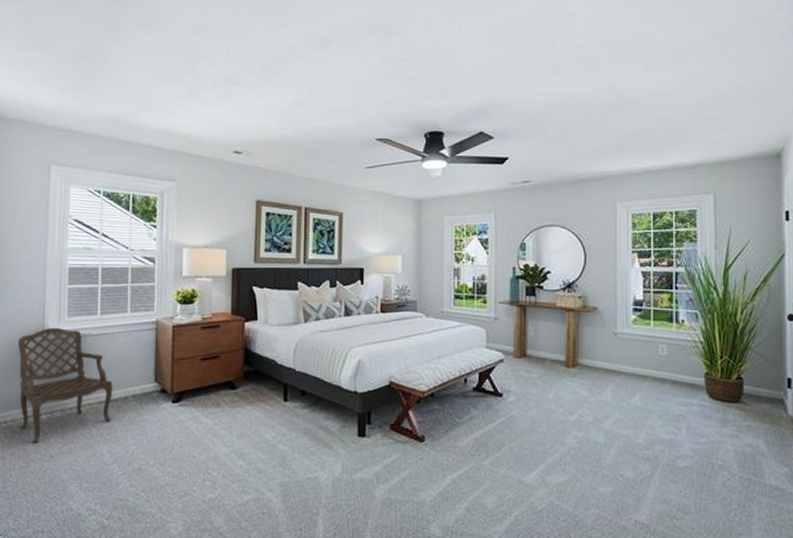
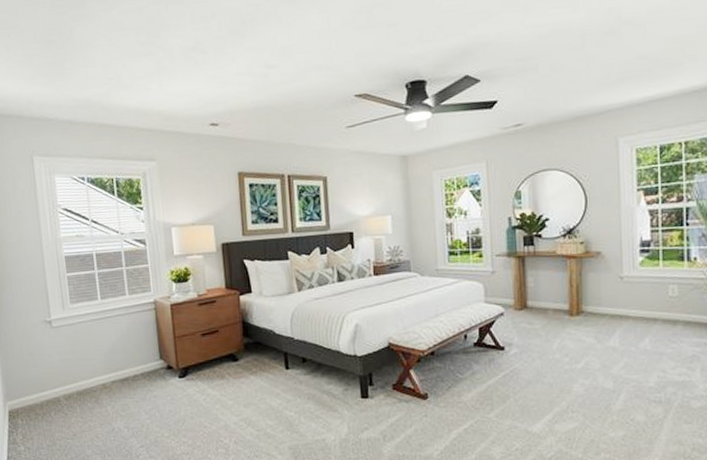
armchair: present [17,327,113,444] -> none [28,314,124,424]

